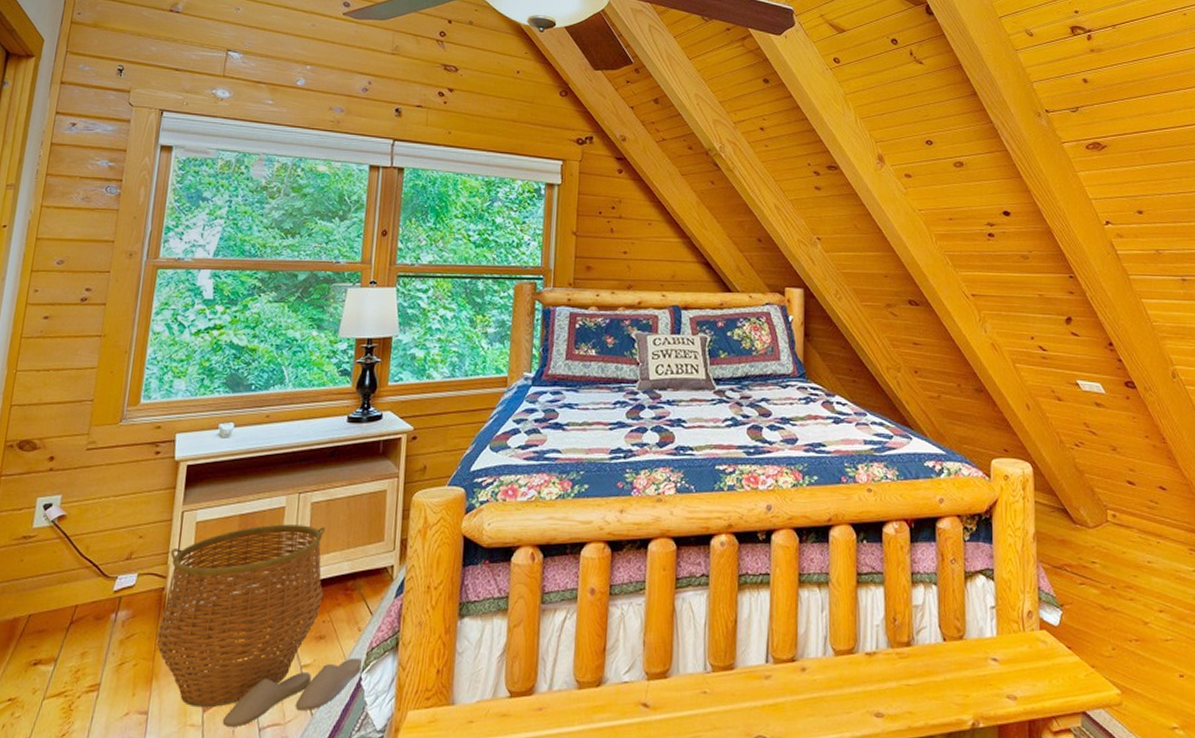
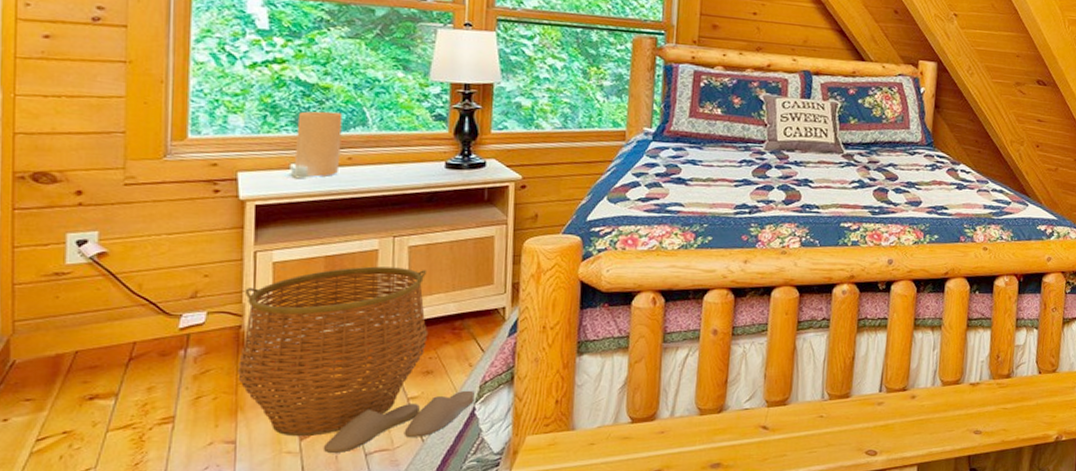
candle: none [221,372,265,436] -> present [293,111,343,178]

